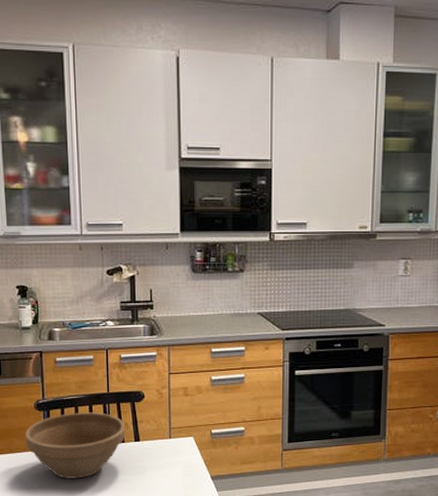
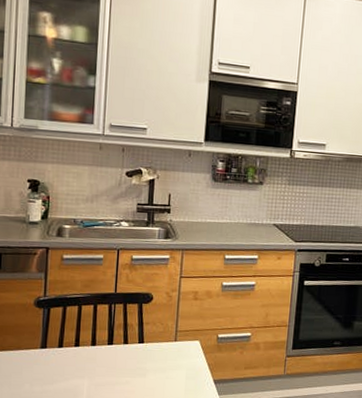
flower pot: present [25,412,126,479] -> none [20,311,130,380]

